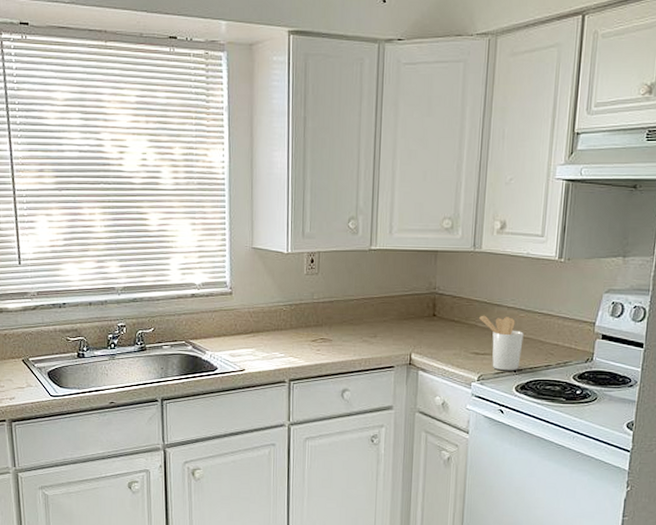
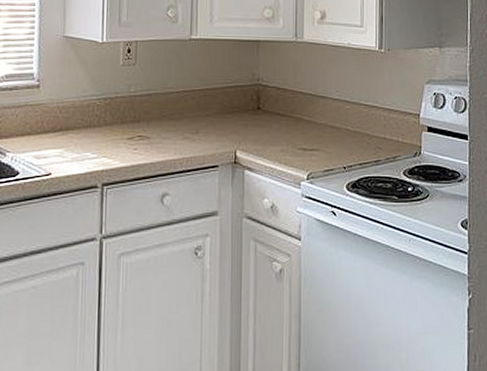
utensil holder: present [479,315,524,371] -> none [305,107,351,168]

